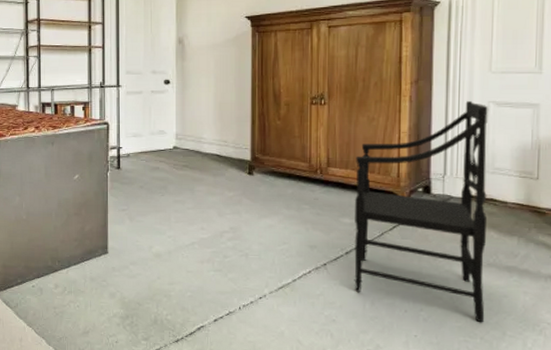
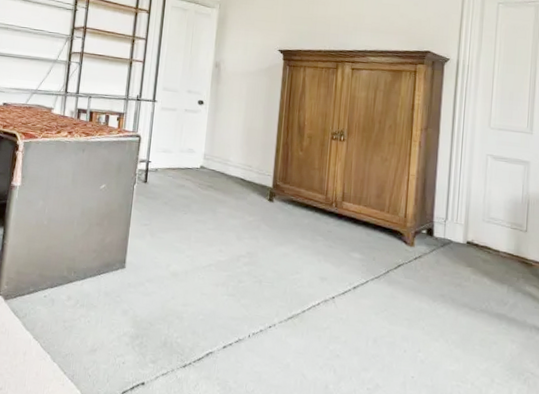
armchair: present [354,100,488,323] -> none [359,151,486,369]

